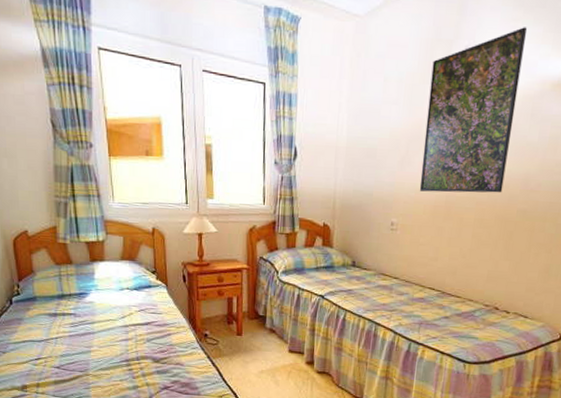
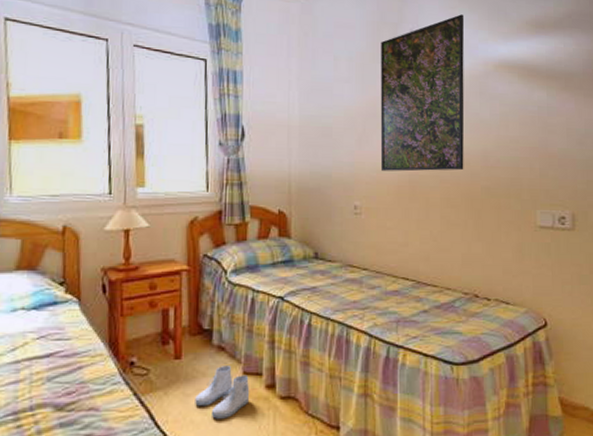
boots: none [252,344,294,382] -> present [195,366,250,419]

